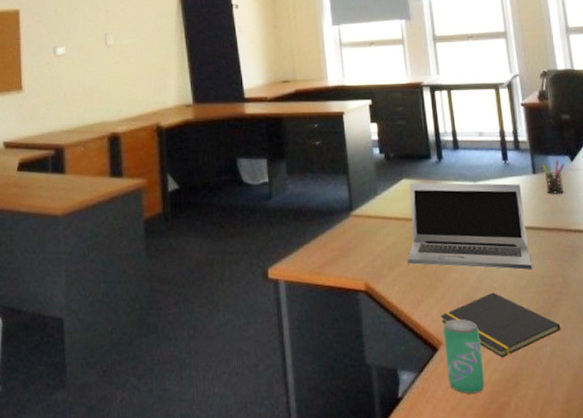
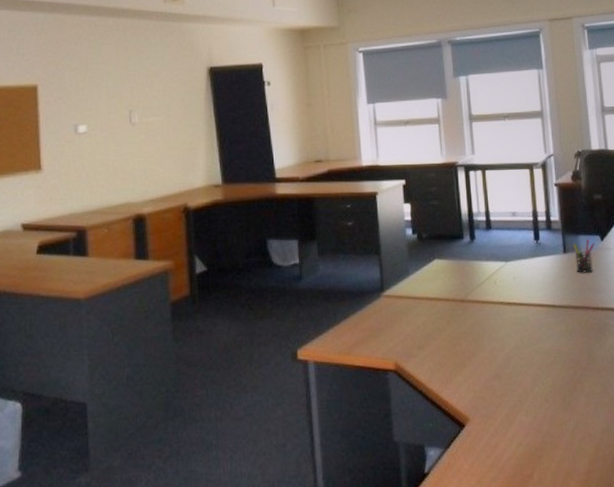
laptop: present [407,182,532,270] -> none [437,263,559,347]
notepad: present [440,292,561,358] -> none [468,369,585,433]
beverage can: present [443,318,485,394] -> none [471,395,510,468]

